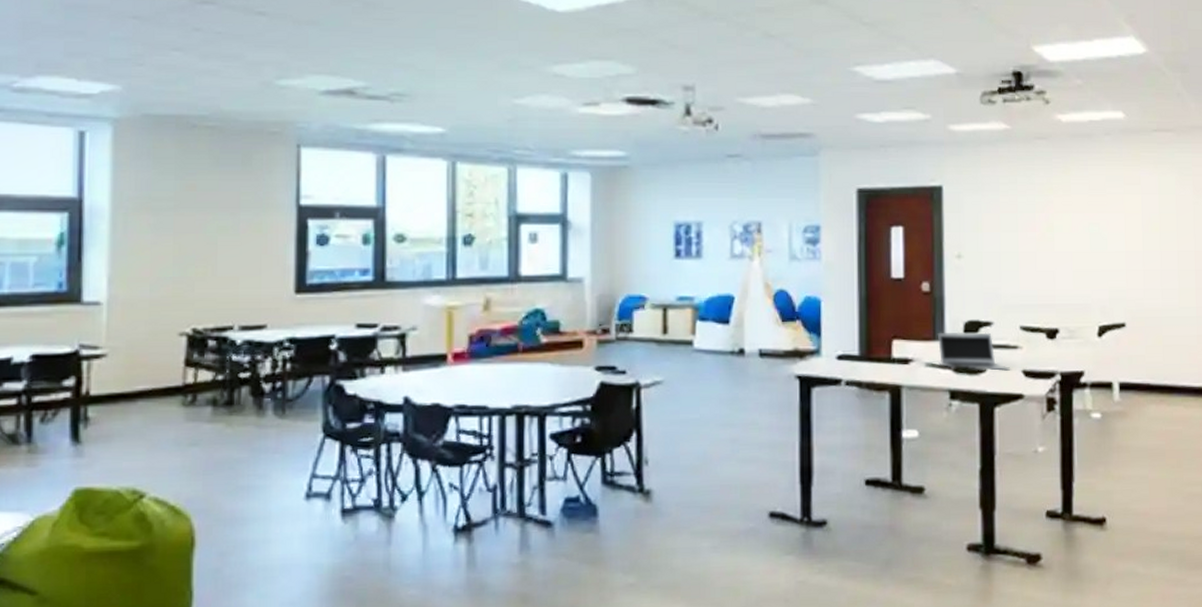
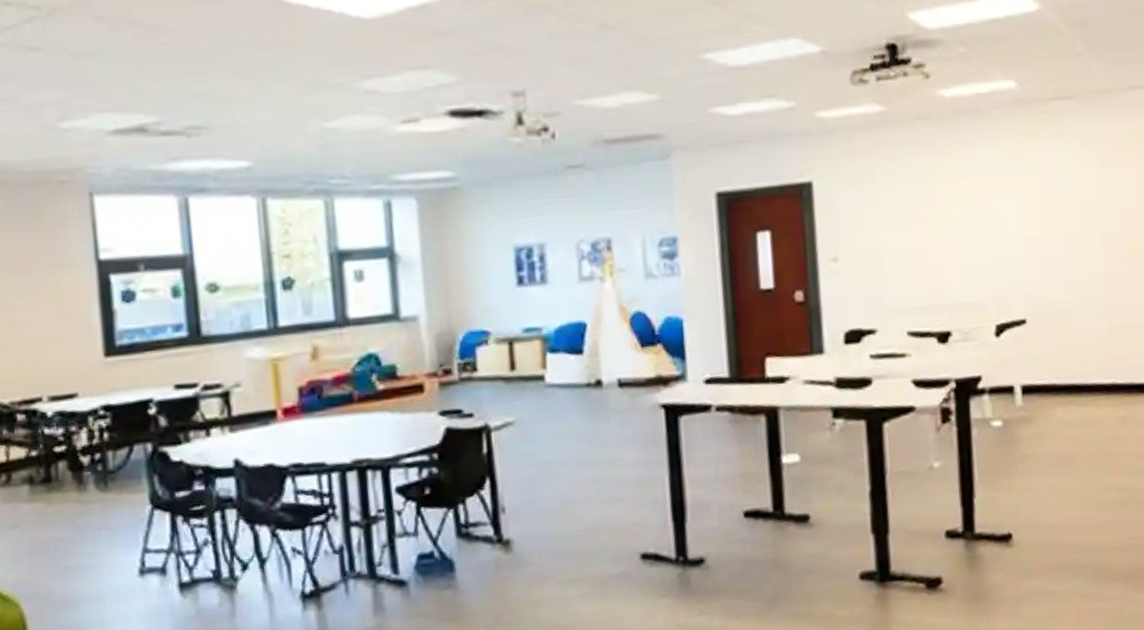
laptop: present [937,332,1011,371] -> none [814,341,899,385]

